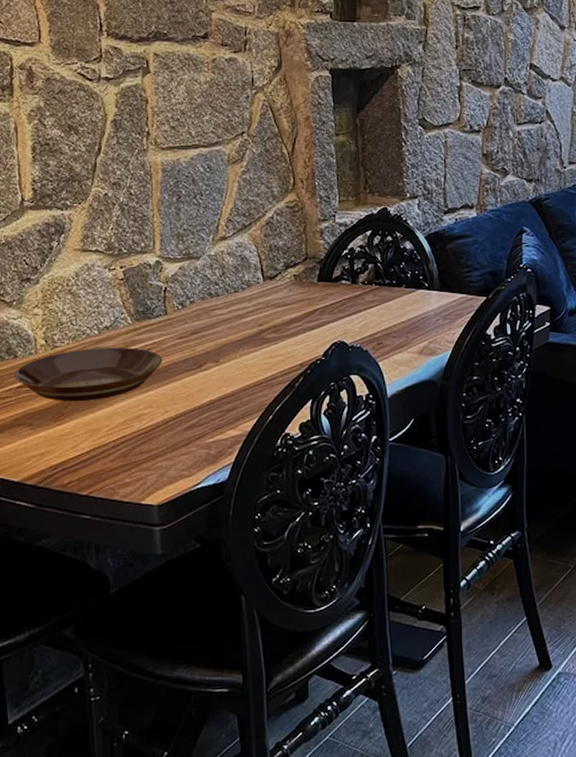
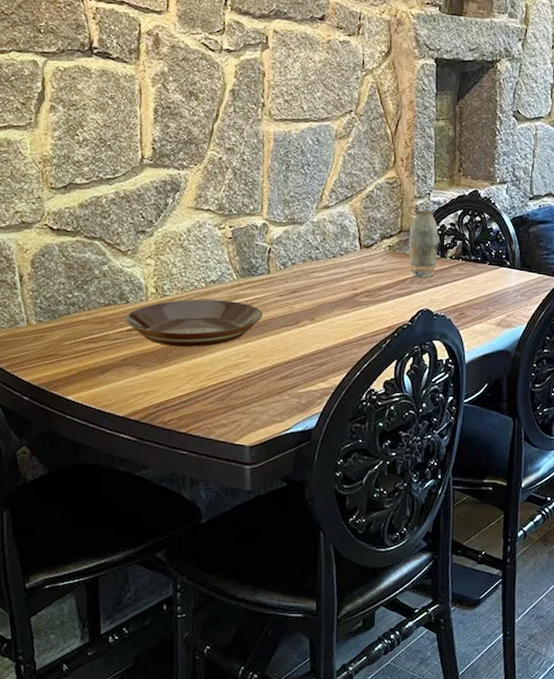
vase: none [315,233,349,307] -> present [408,209,439,278]

